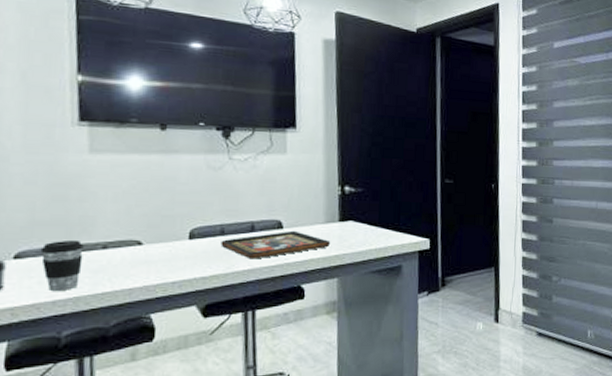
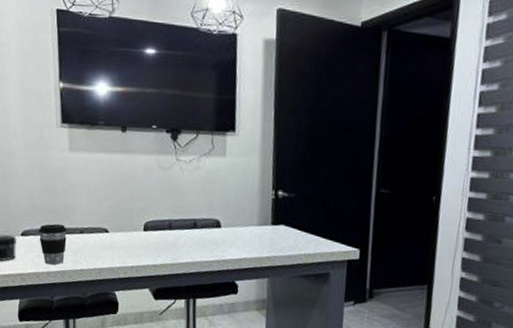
decorative tray: present [220,230,331,260] -> none [168,230,263,254]

